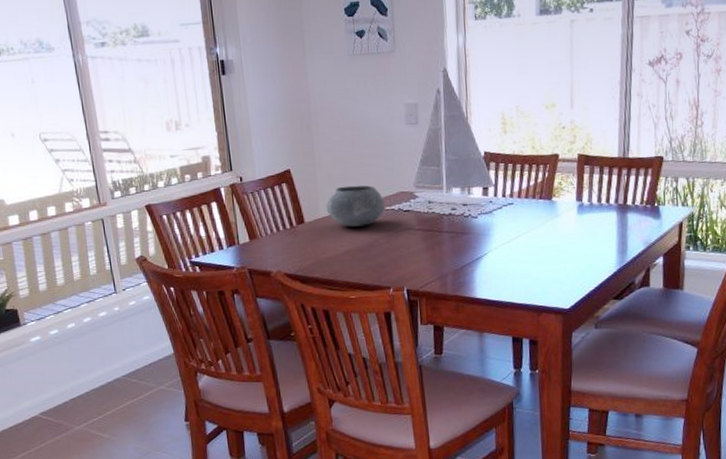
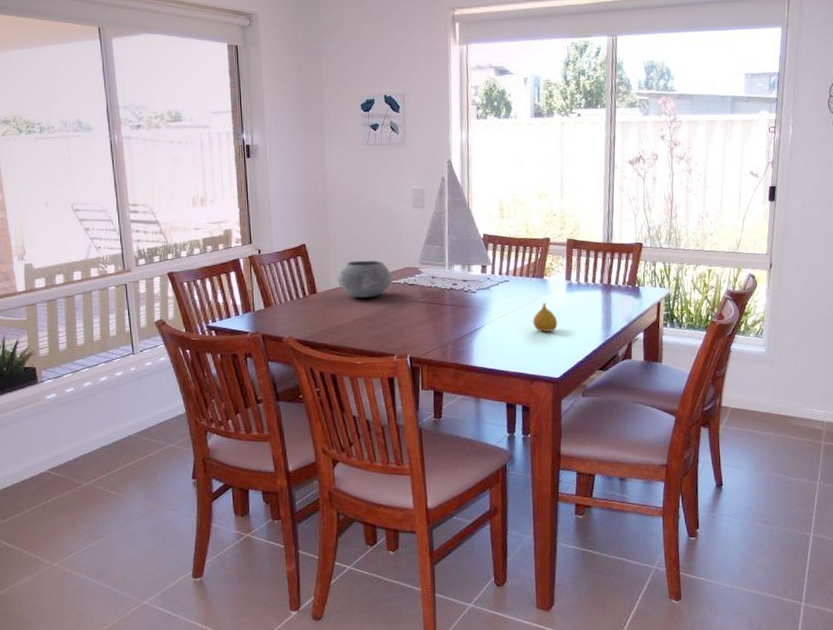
fruit: none [540,226,568,259] -> present [533,302,558,332]

